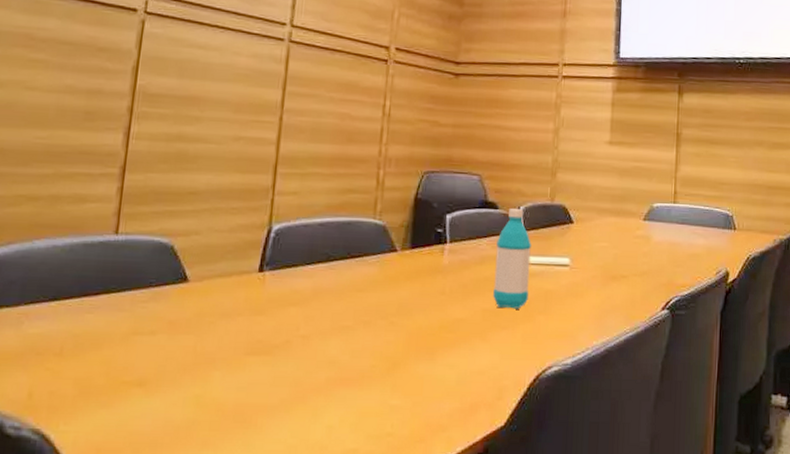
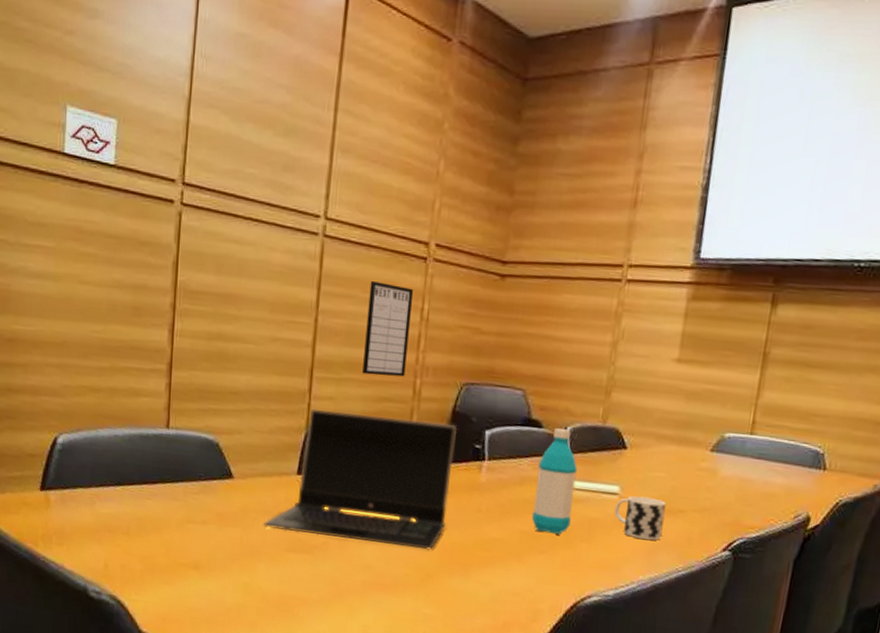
laptop computer: none [220,204,420,338] -> present [263,408,458,550]
writing board: none [327,82,376,169] -> present [362,281,414,377]
cup: none [567,265,611,307] -> present [615,495,666,540]

